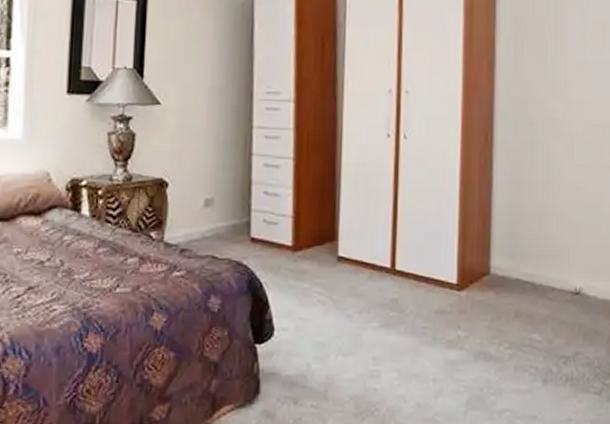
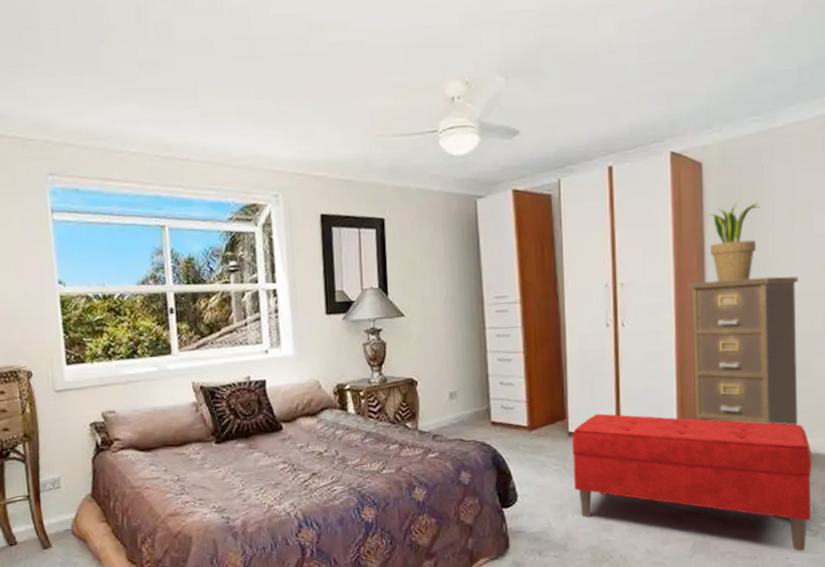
bench: none [339,237,598,412] -> present [572,413,811,551]
filing cabinet: none [476,96,590,266] -> present [687,276,799,426]
potted plant: none [501,15,553,100] -> present [709,202,760,282]

